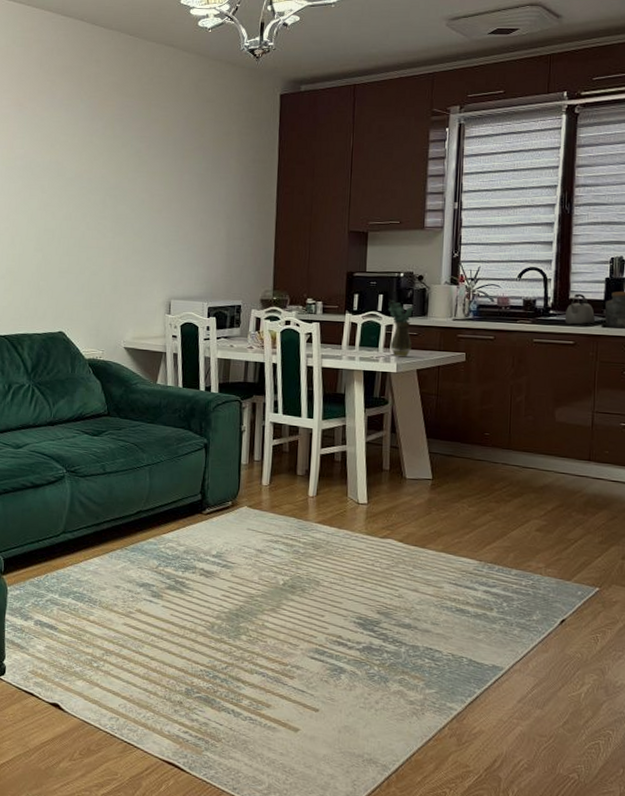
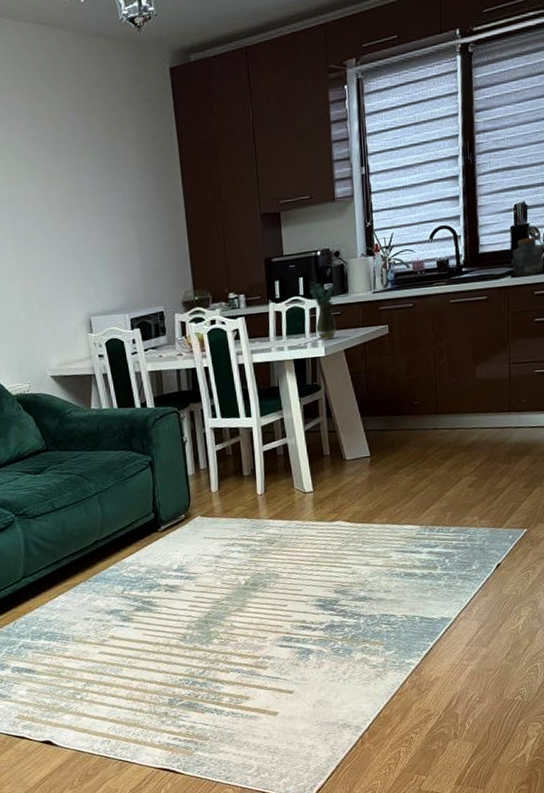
kettle: present [564,293,595,324] -> none [476,246,504,280]

